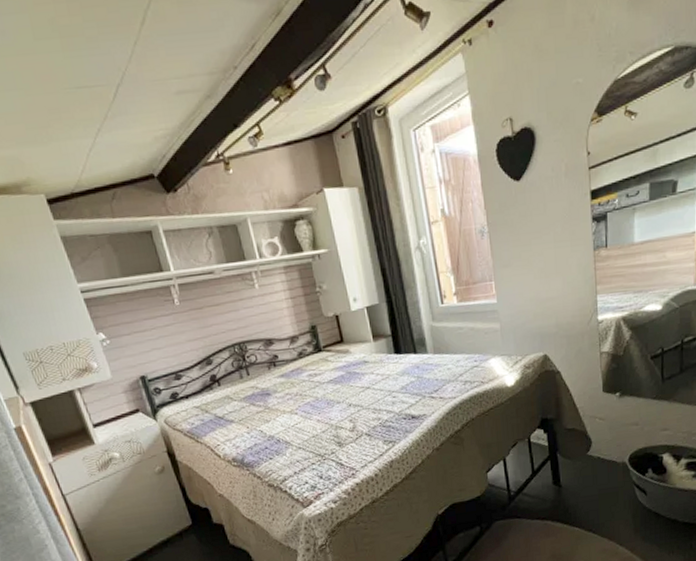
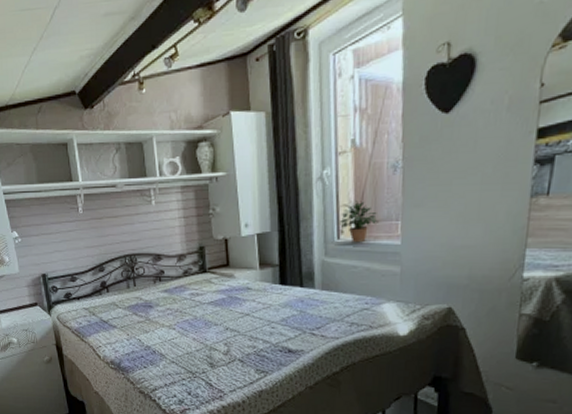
potted plant: none [440,266,475,306] -> present [338,201,378,243]

